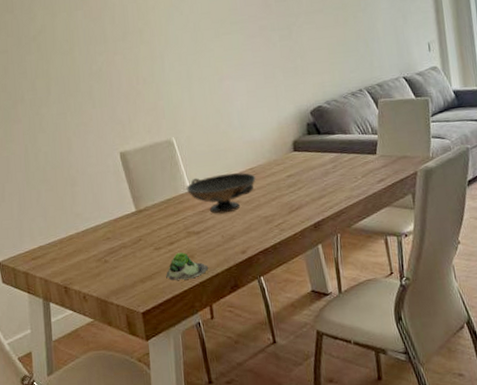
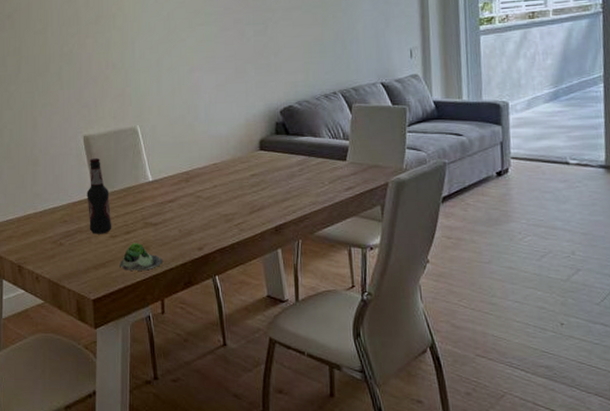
bottle: none [127,172,156,248] -> present [87,157,112,234]
decorative bowl: present [186,173,256,214] -> none [147,167,219,207]

